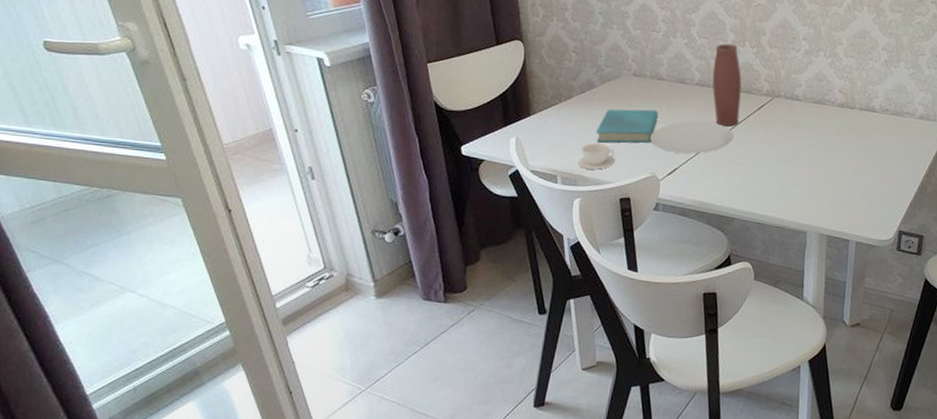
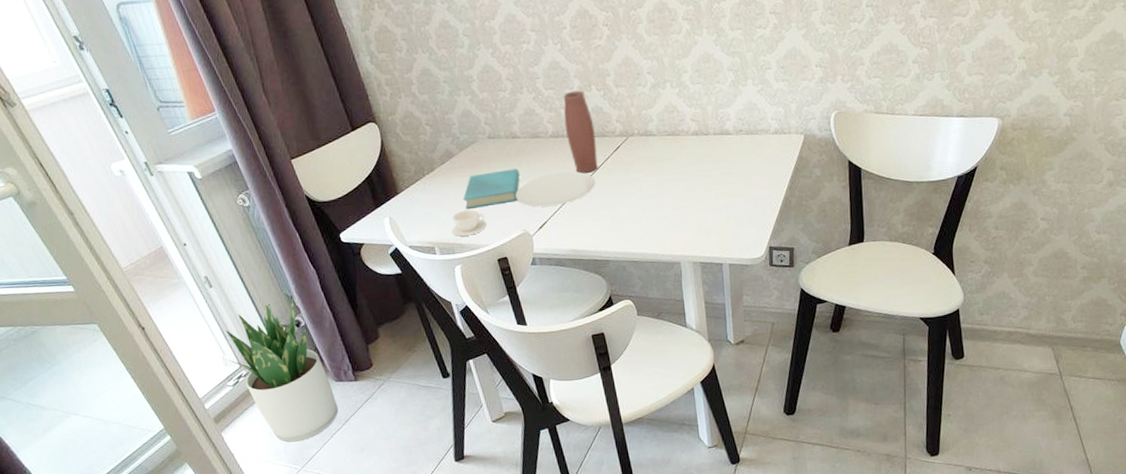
planter: none [315,202,420,359] -> present [226,296,339,442]

